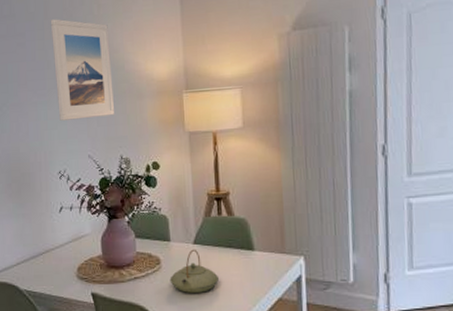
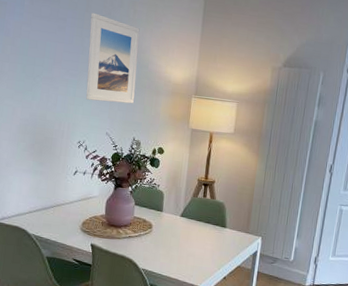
teapot: present [170,249,219,294] -> none [157,220,196,255]

